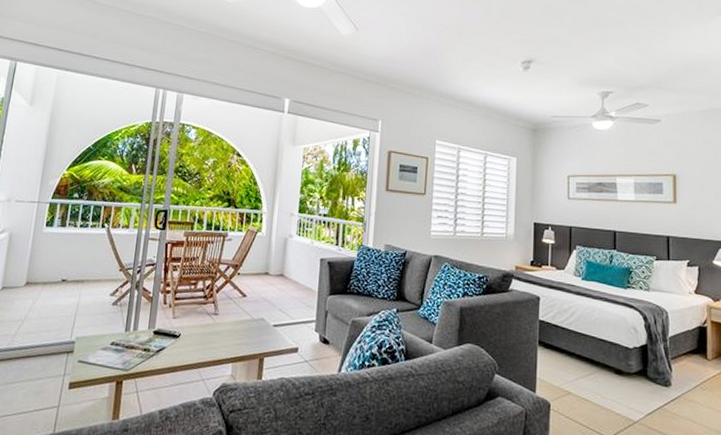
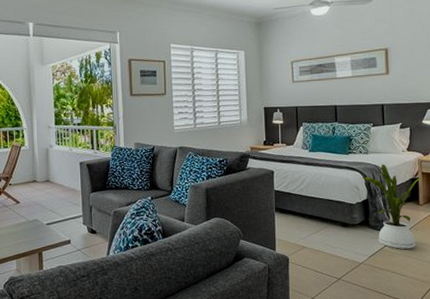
house plant: none [641,305,711,412] -> present [362,164,422,249]

